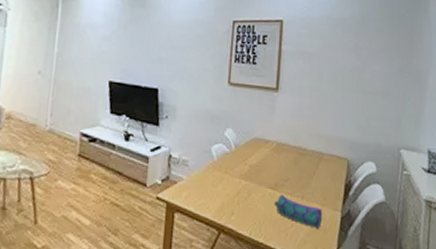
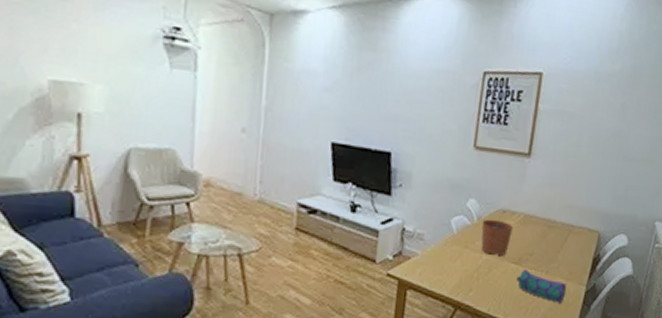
plant pot: none [239,140,267,182] -> present [481,211,513,257]

